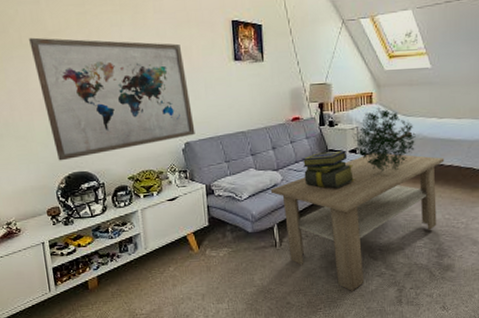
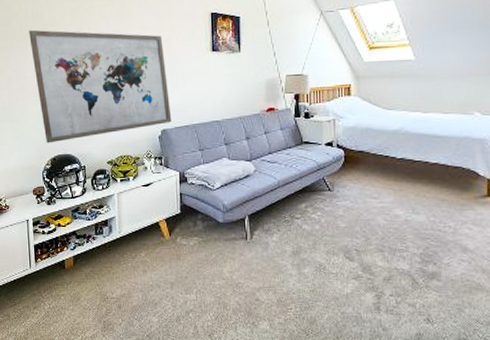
coffee table: present [270,153,445,291] -> none [242,147,430,293]
stack of books: present [302,151,355,189] -> none [276,144,331,183]
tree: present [352,107,416,173] -> none [328,99,397,168]

